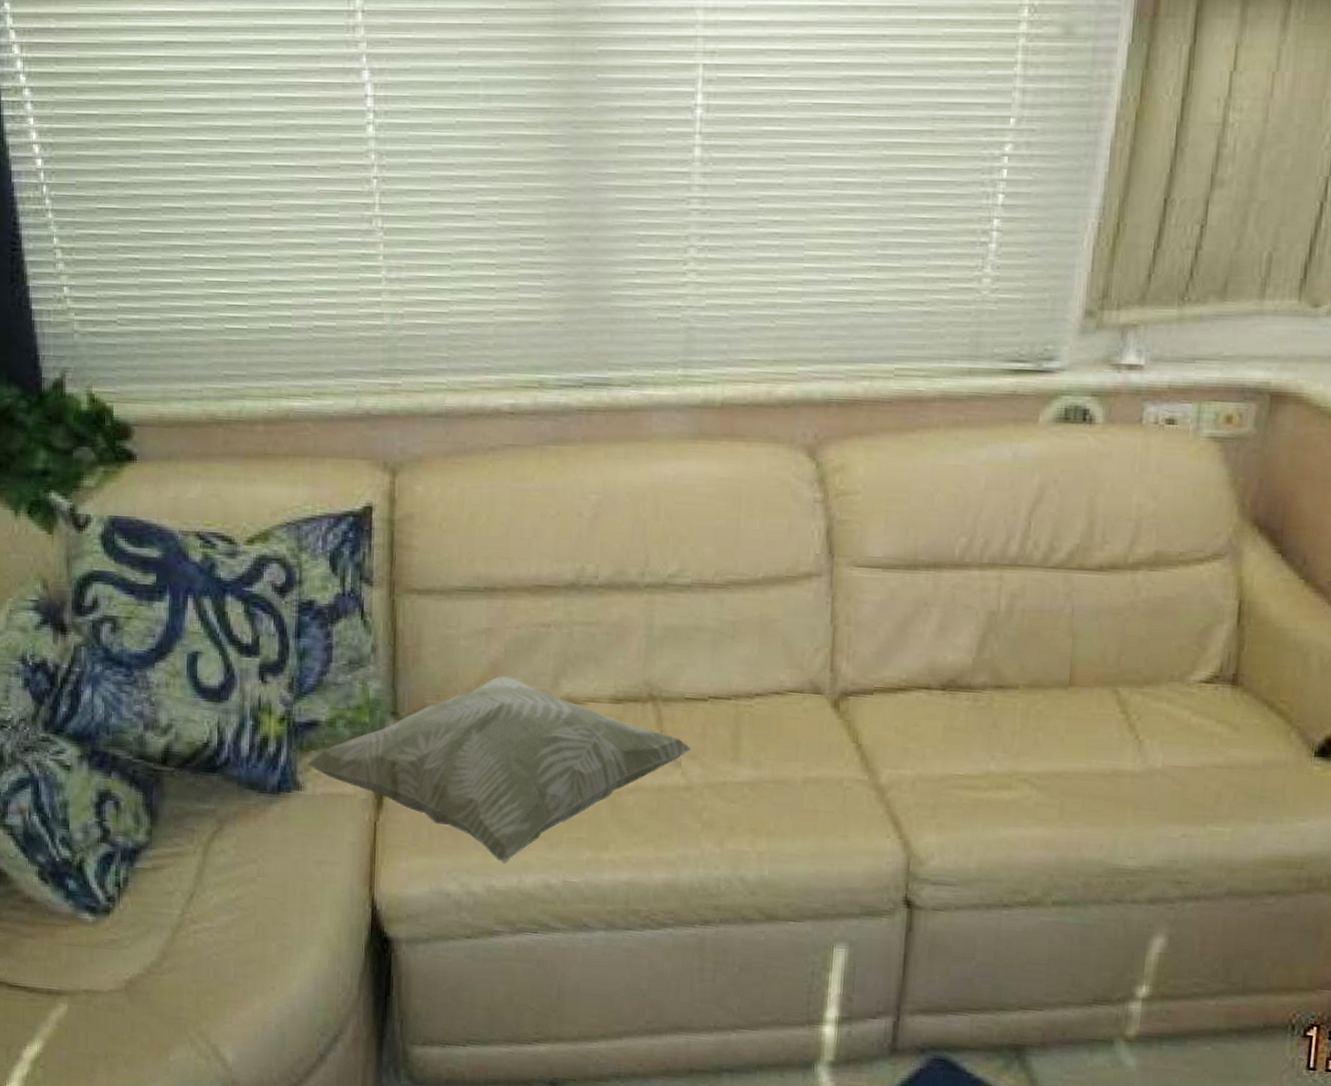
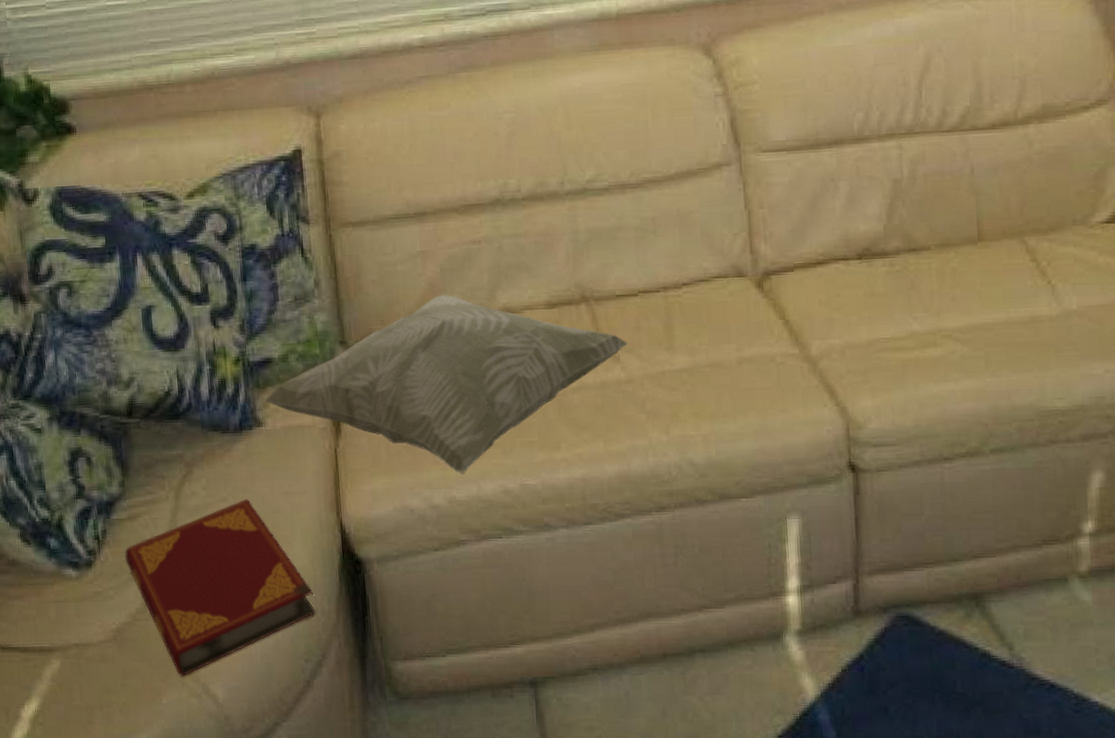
hardback book: none [144,863,337,1036] -> present [124,499,316,677]

